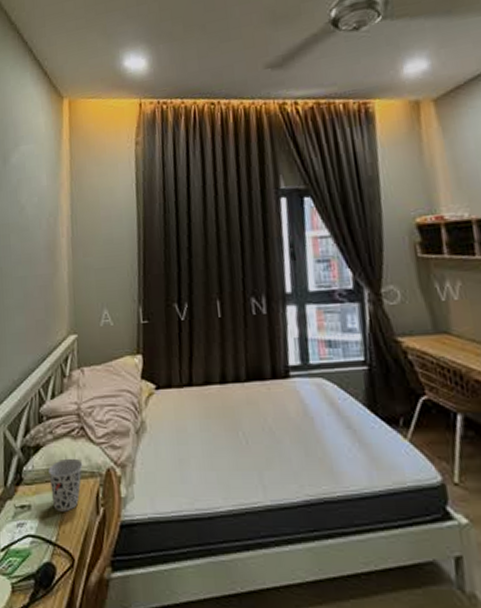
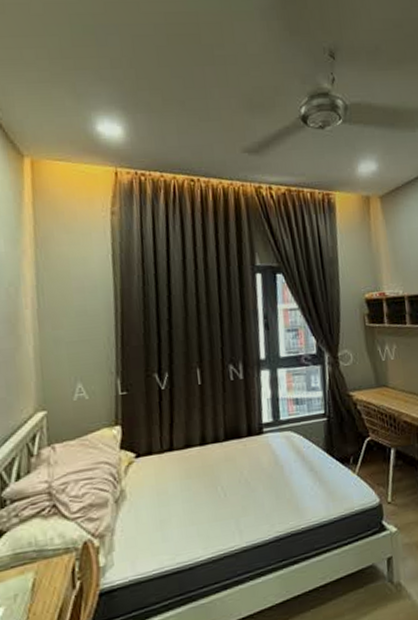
cup: present [48,458,83,512] -> none [14,537,56,595]

